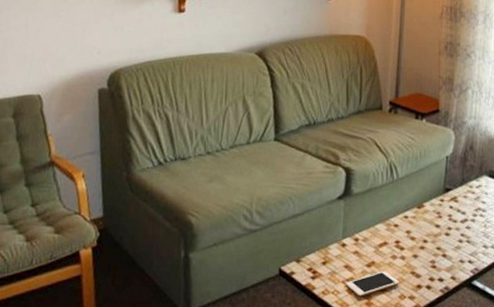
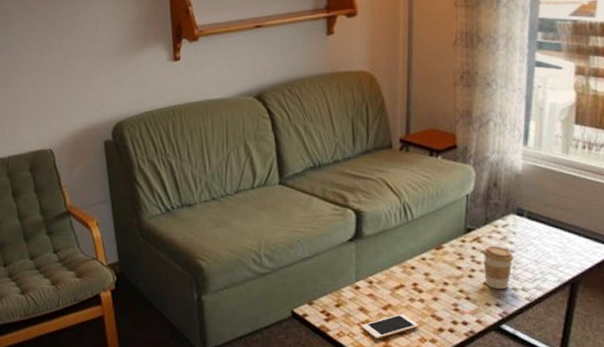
coffee cup: none [458,205,485,246] -> present [482,245,514,289]

